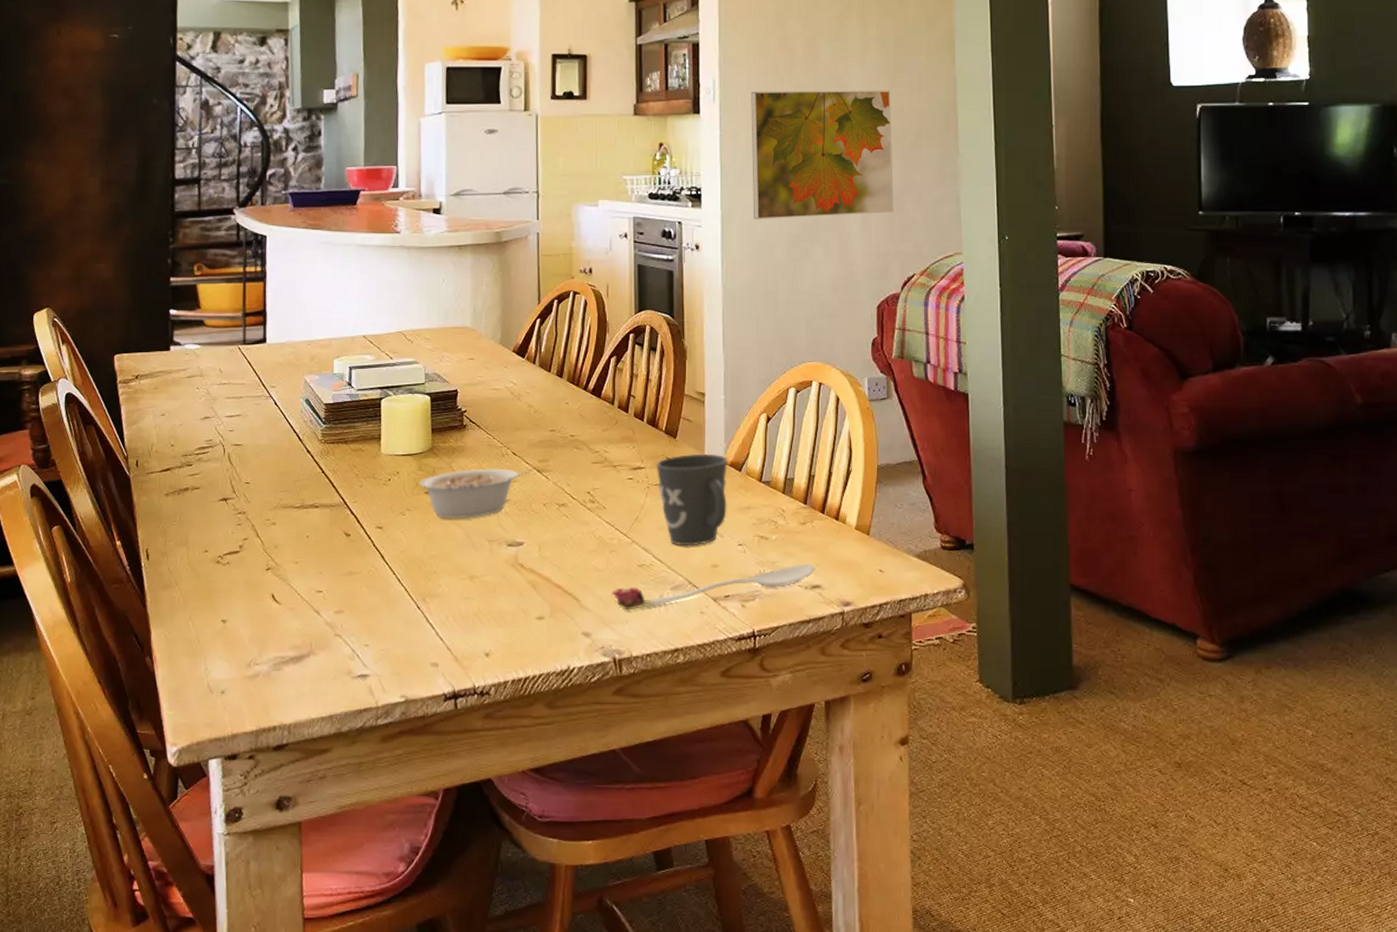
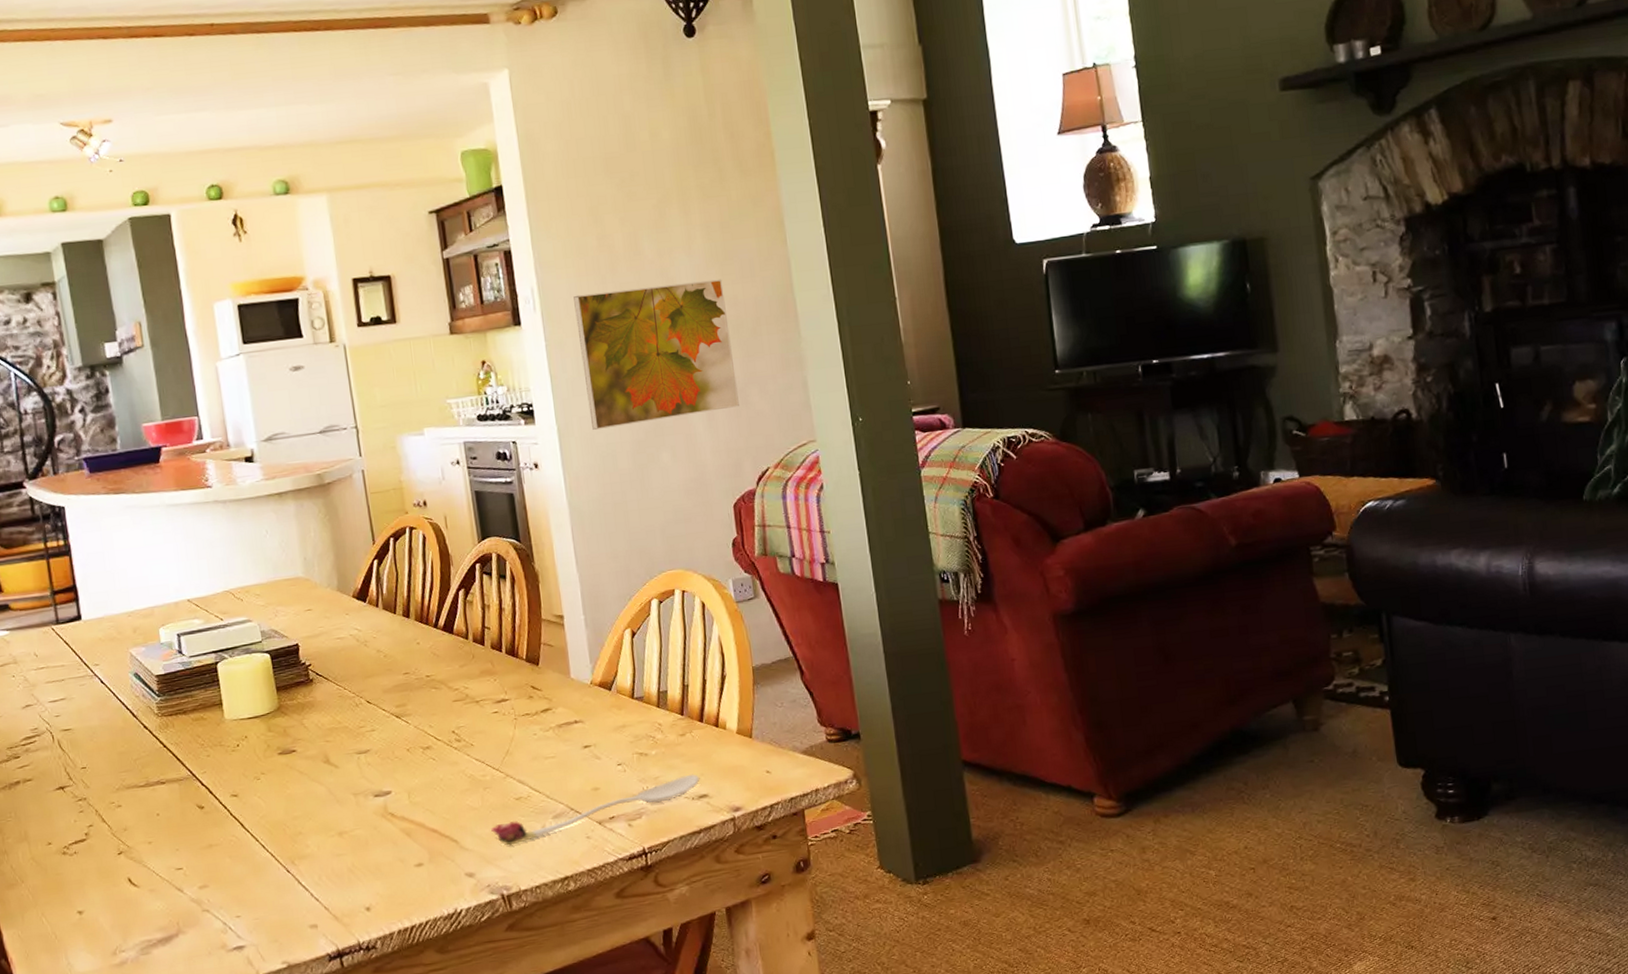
legume: present [419,468,530,518] -> none [270,717,388,778]
mug: present [656,453,727,546] -> none [521,675,602,773]

